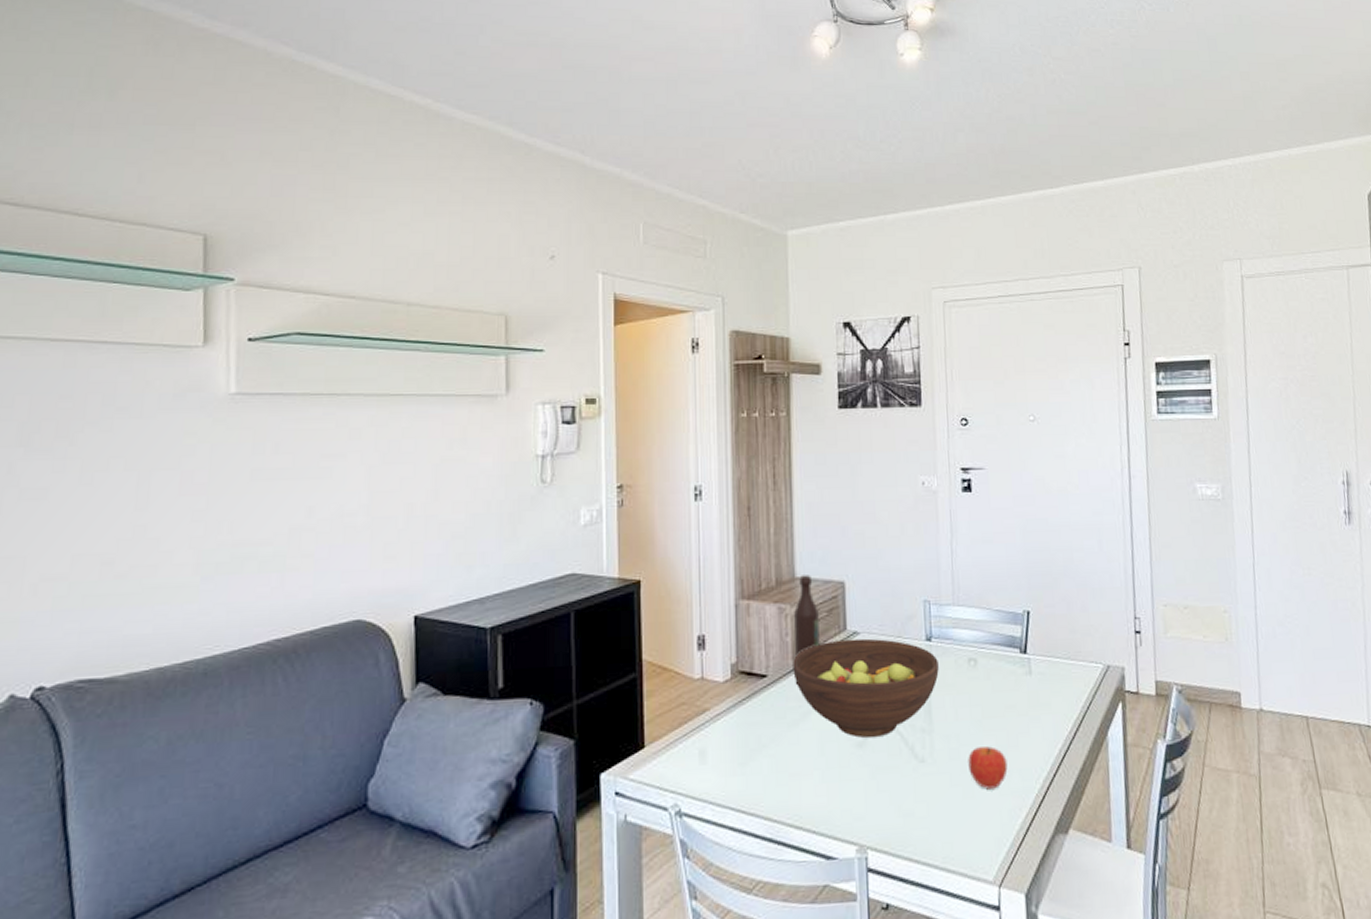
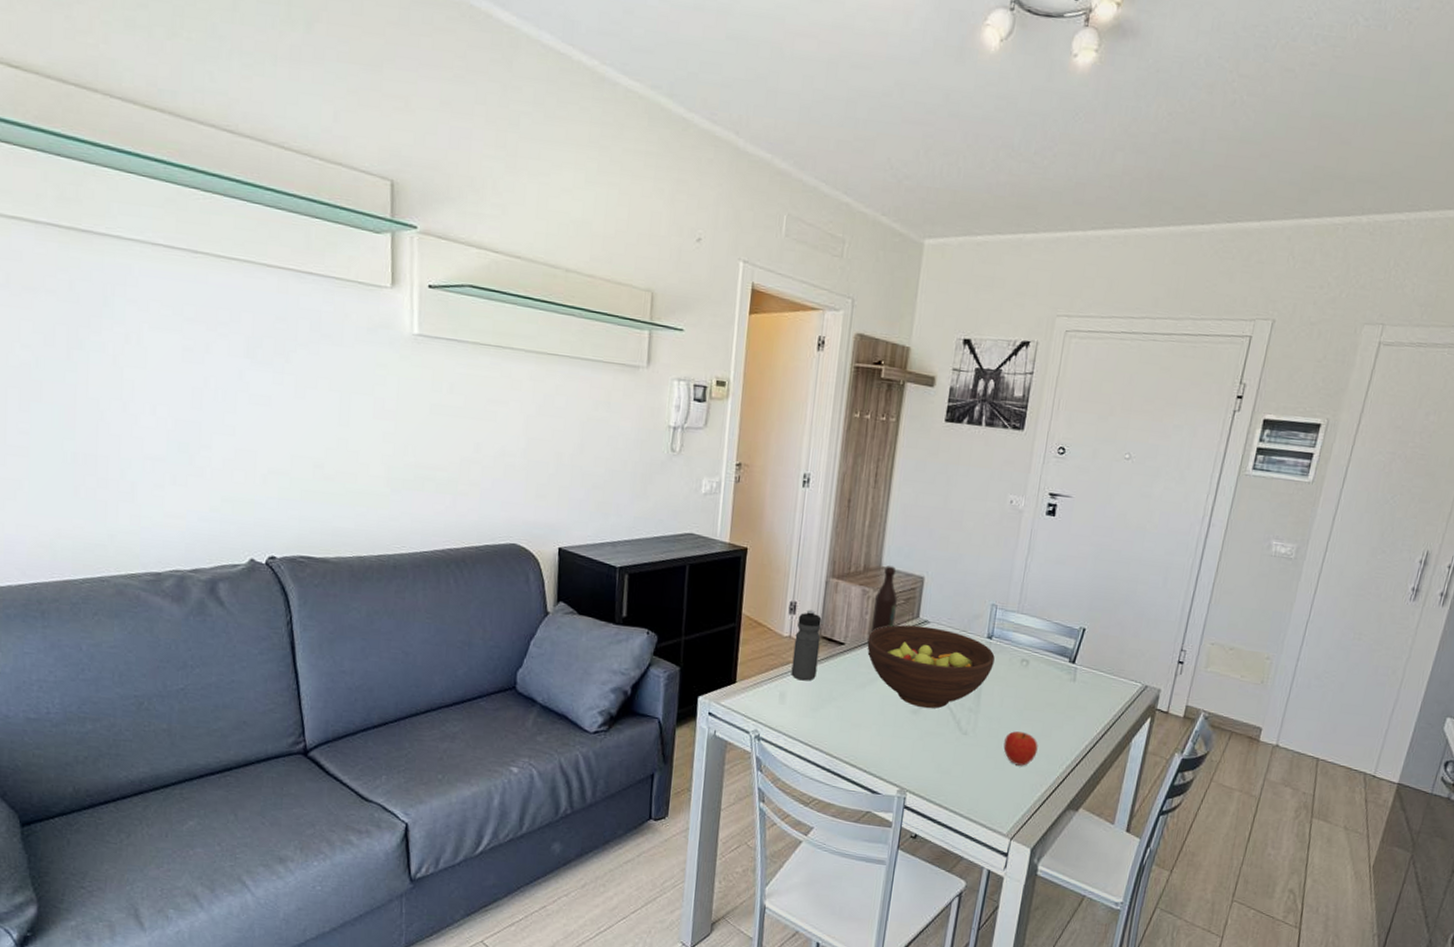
water bottle: none [708,641,739,730] -> present [791,609,822,681]

